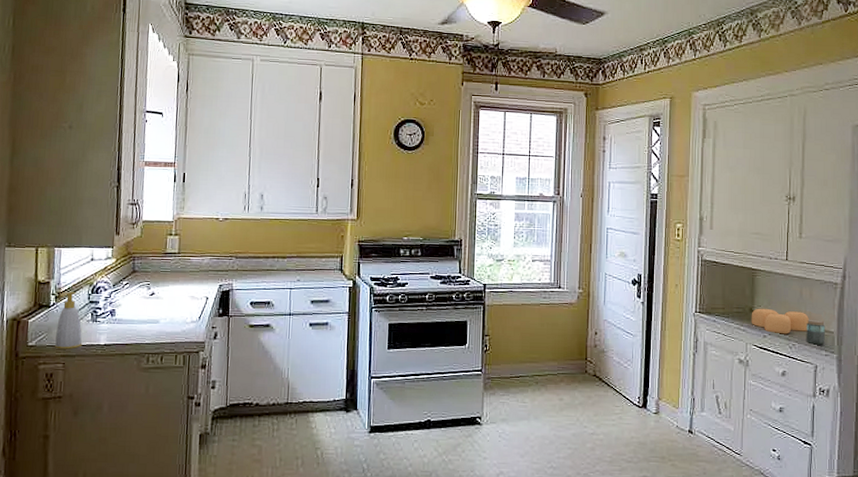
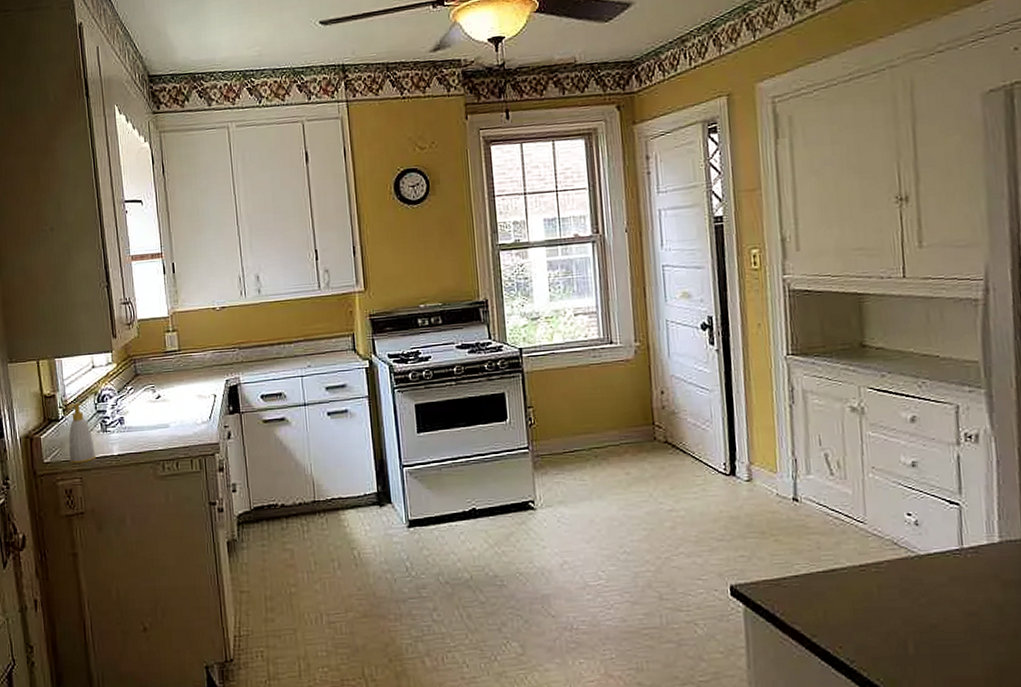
bread: present [751,308,809,335] -> none [862,340,942,371]
peanut butter: present [805,319,826,346] -> none [938,347,967,381]

